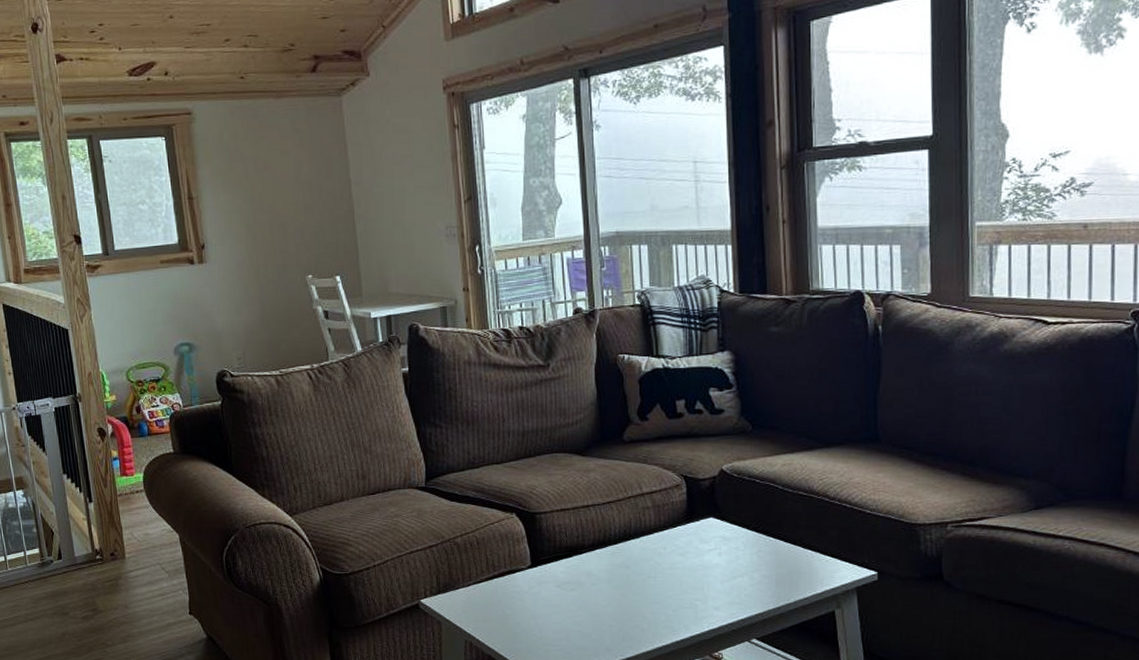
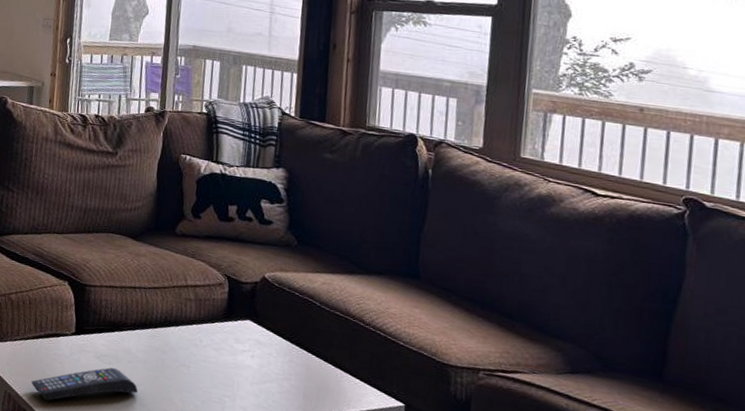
remote control: none [491,593,605,642] -> present [31,367,138,401]

